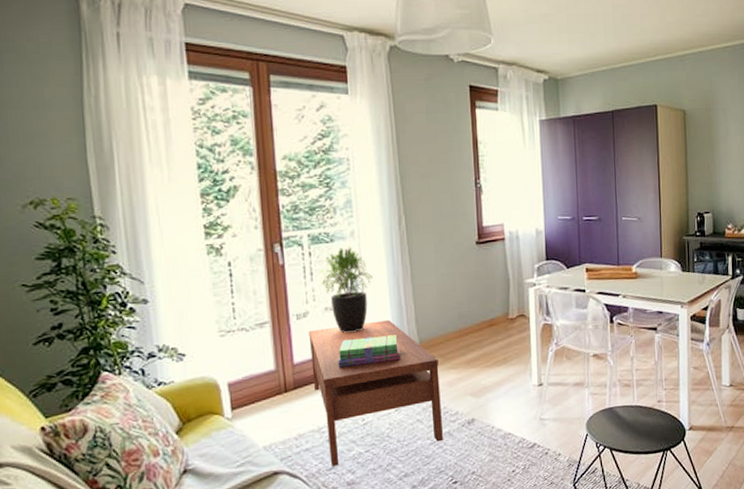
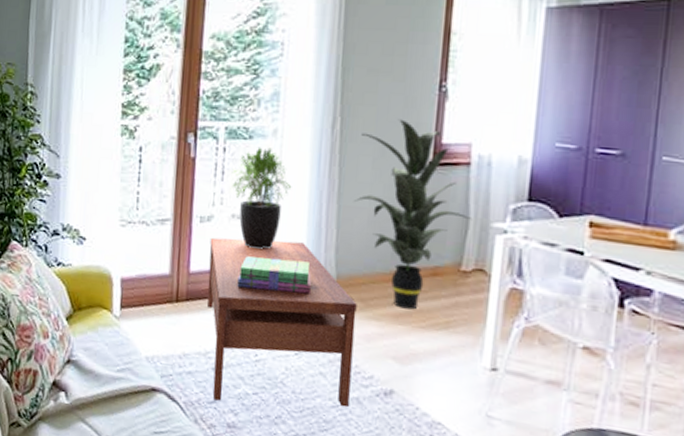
indoor plant: none [423,211,511,356] -> present [354,119,471,310]

